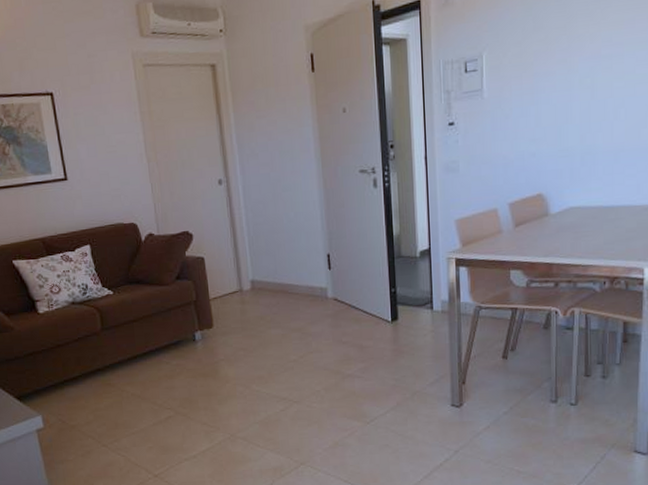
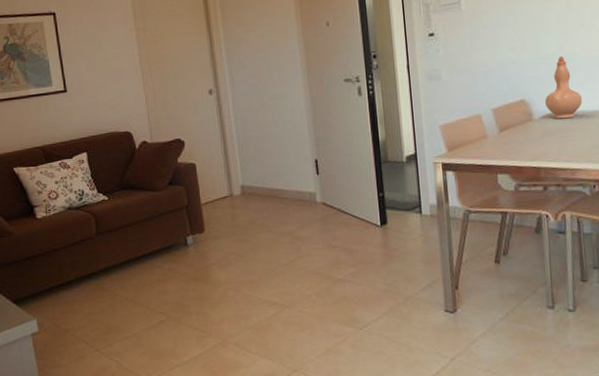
vase: none [561,148,600,214] -> present [544,55,583,119]

